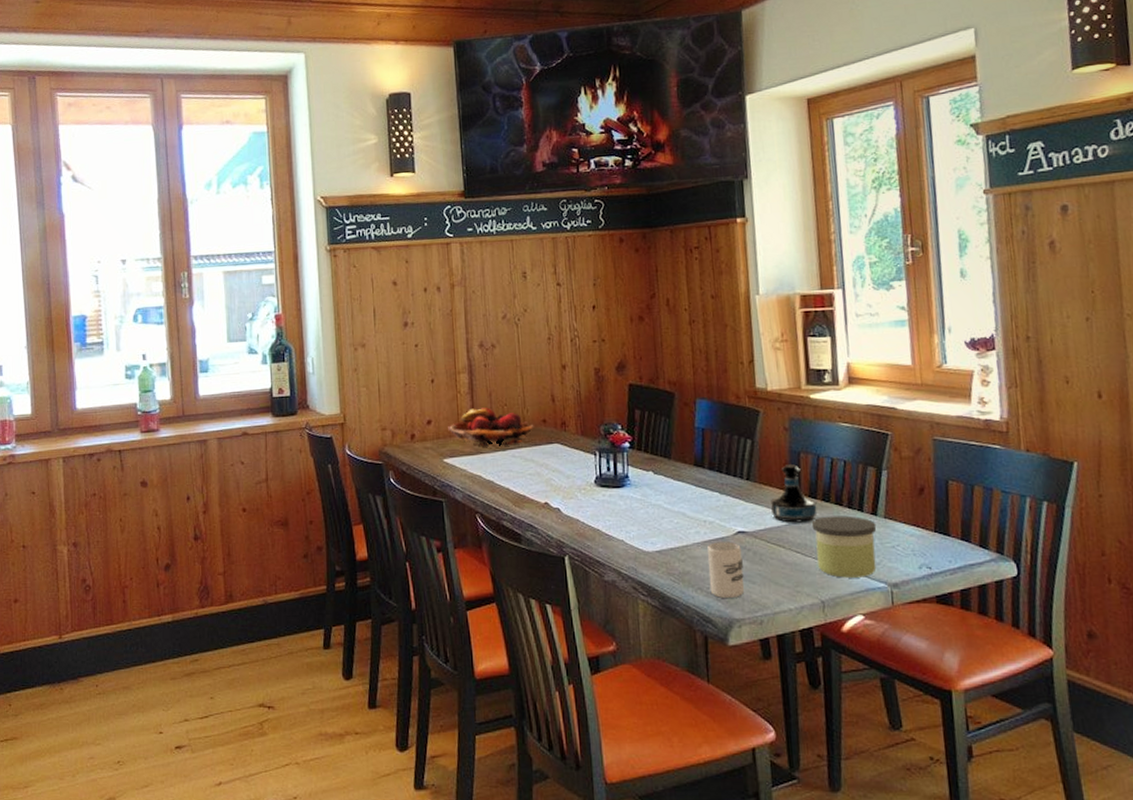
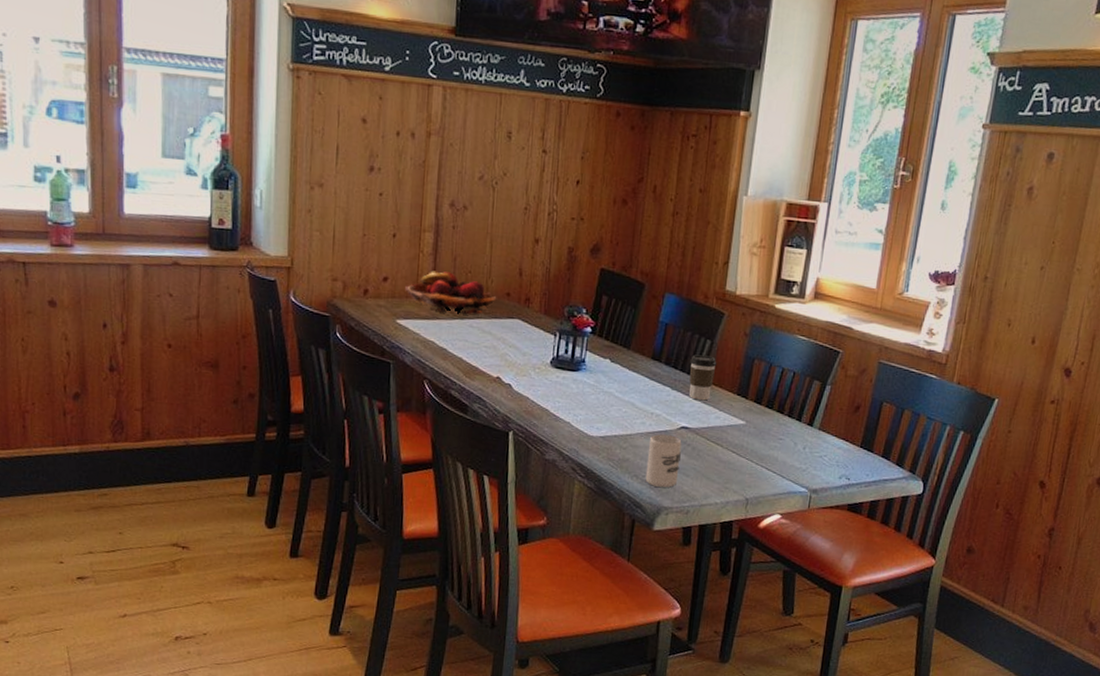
coffee cup: none [734,455,762,502] -> present [689,354,717,401]
tequila bottle: present [771,464,818,523] -> none [717,369,760,426]
candle: present [811,515,877,578] -> none [749,421,810,481]

